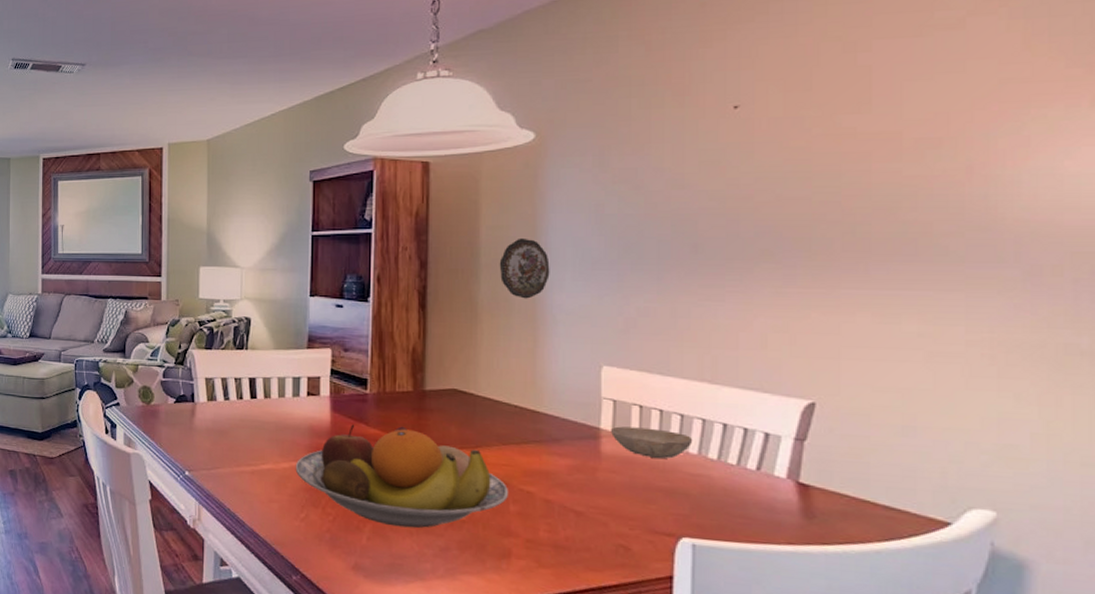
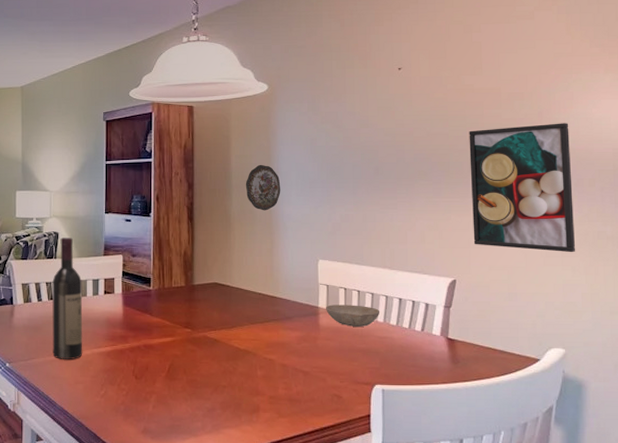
wine bottle: none [241,323,280,473] -> present [52,236,83,359]
fruit bowl: present [295,424,508,528] -> none [96,314,256,395]
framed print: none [845,182,1022,373] -> present [469,123,575,253]

